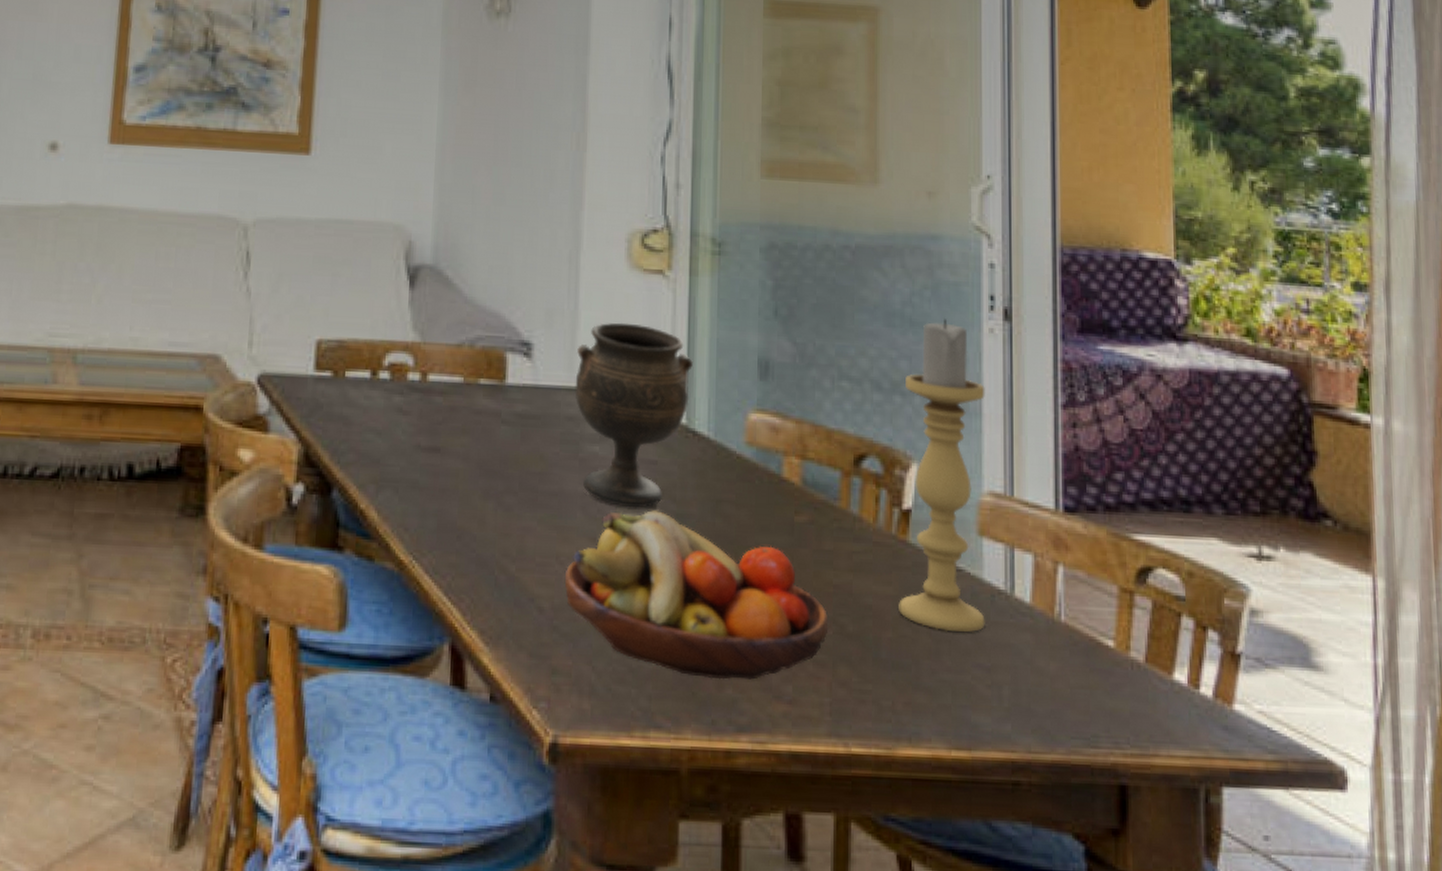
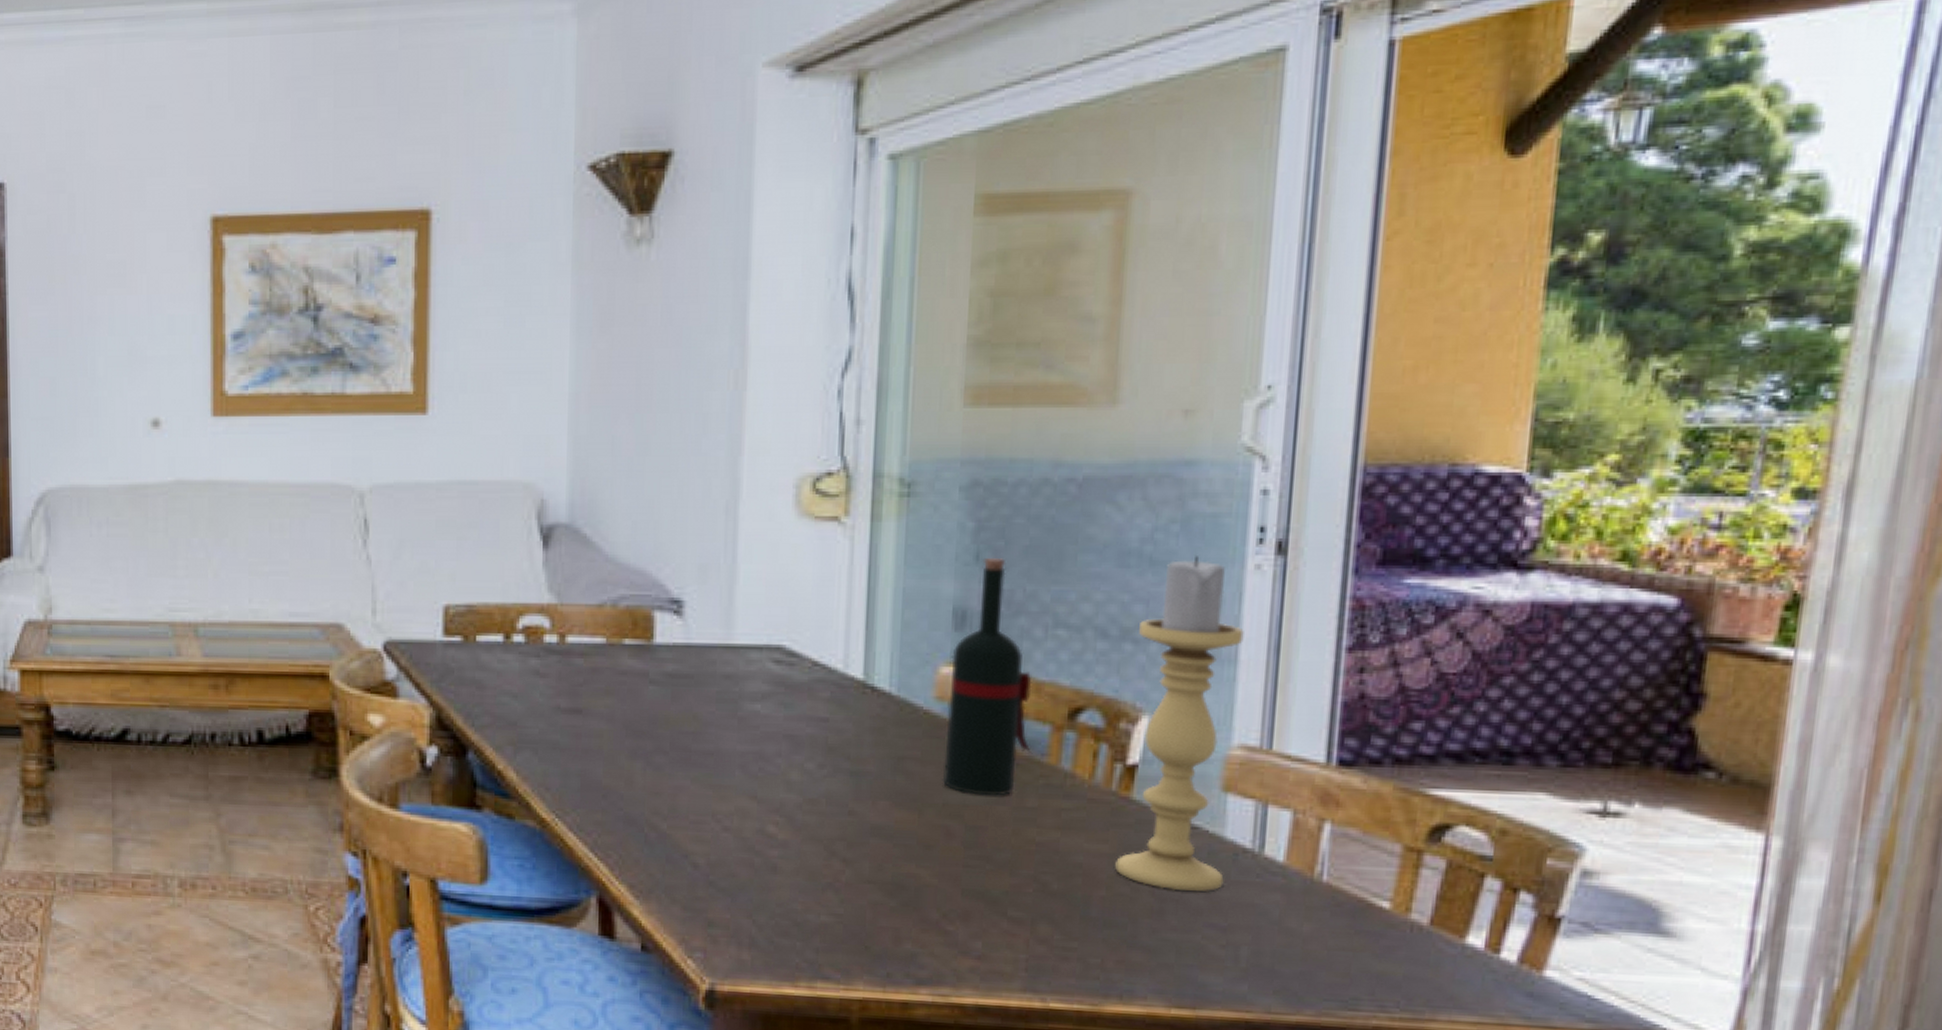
fruit bowl: present [564,510,829,680] -> none [721,768,1028,935]
goblet: present [575,322,693,508] -> none [733,575,873,766]
wine bottle: none [754,313,826,539] -> present [942,557,1032,796]

